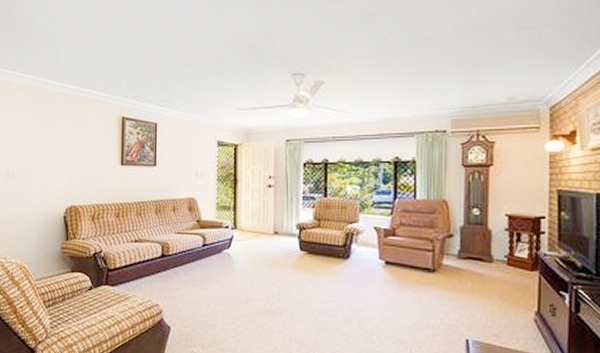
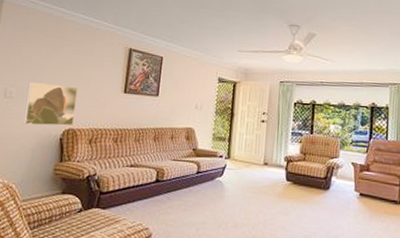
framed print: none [28,160,75,204] -> present [23,82,78,126]

